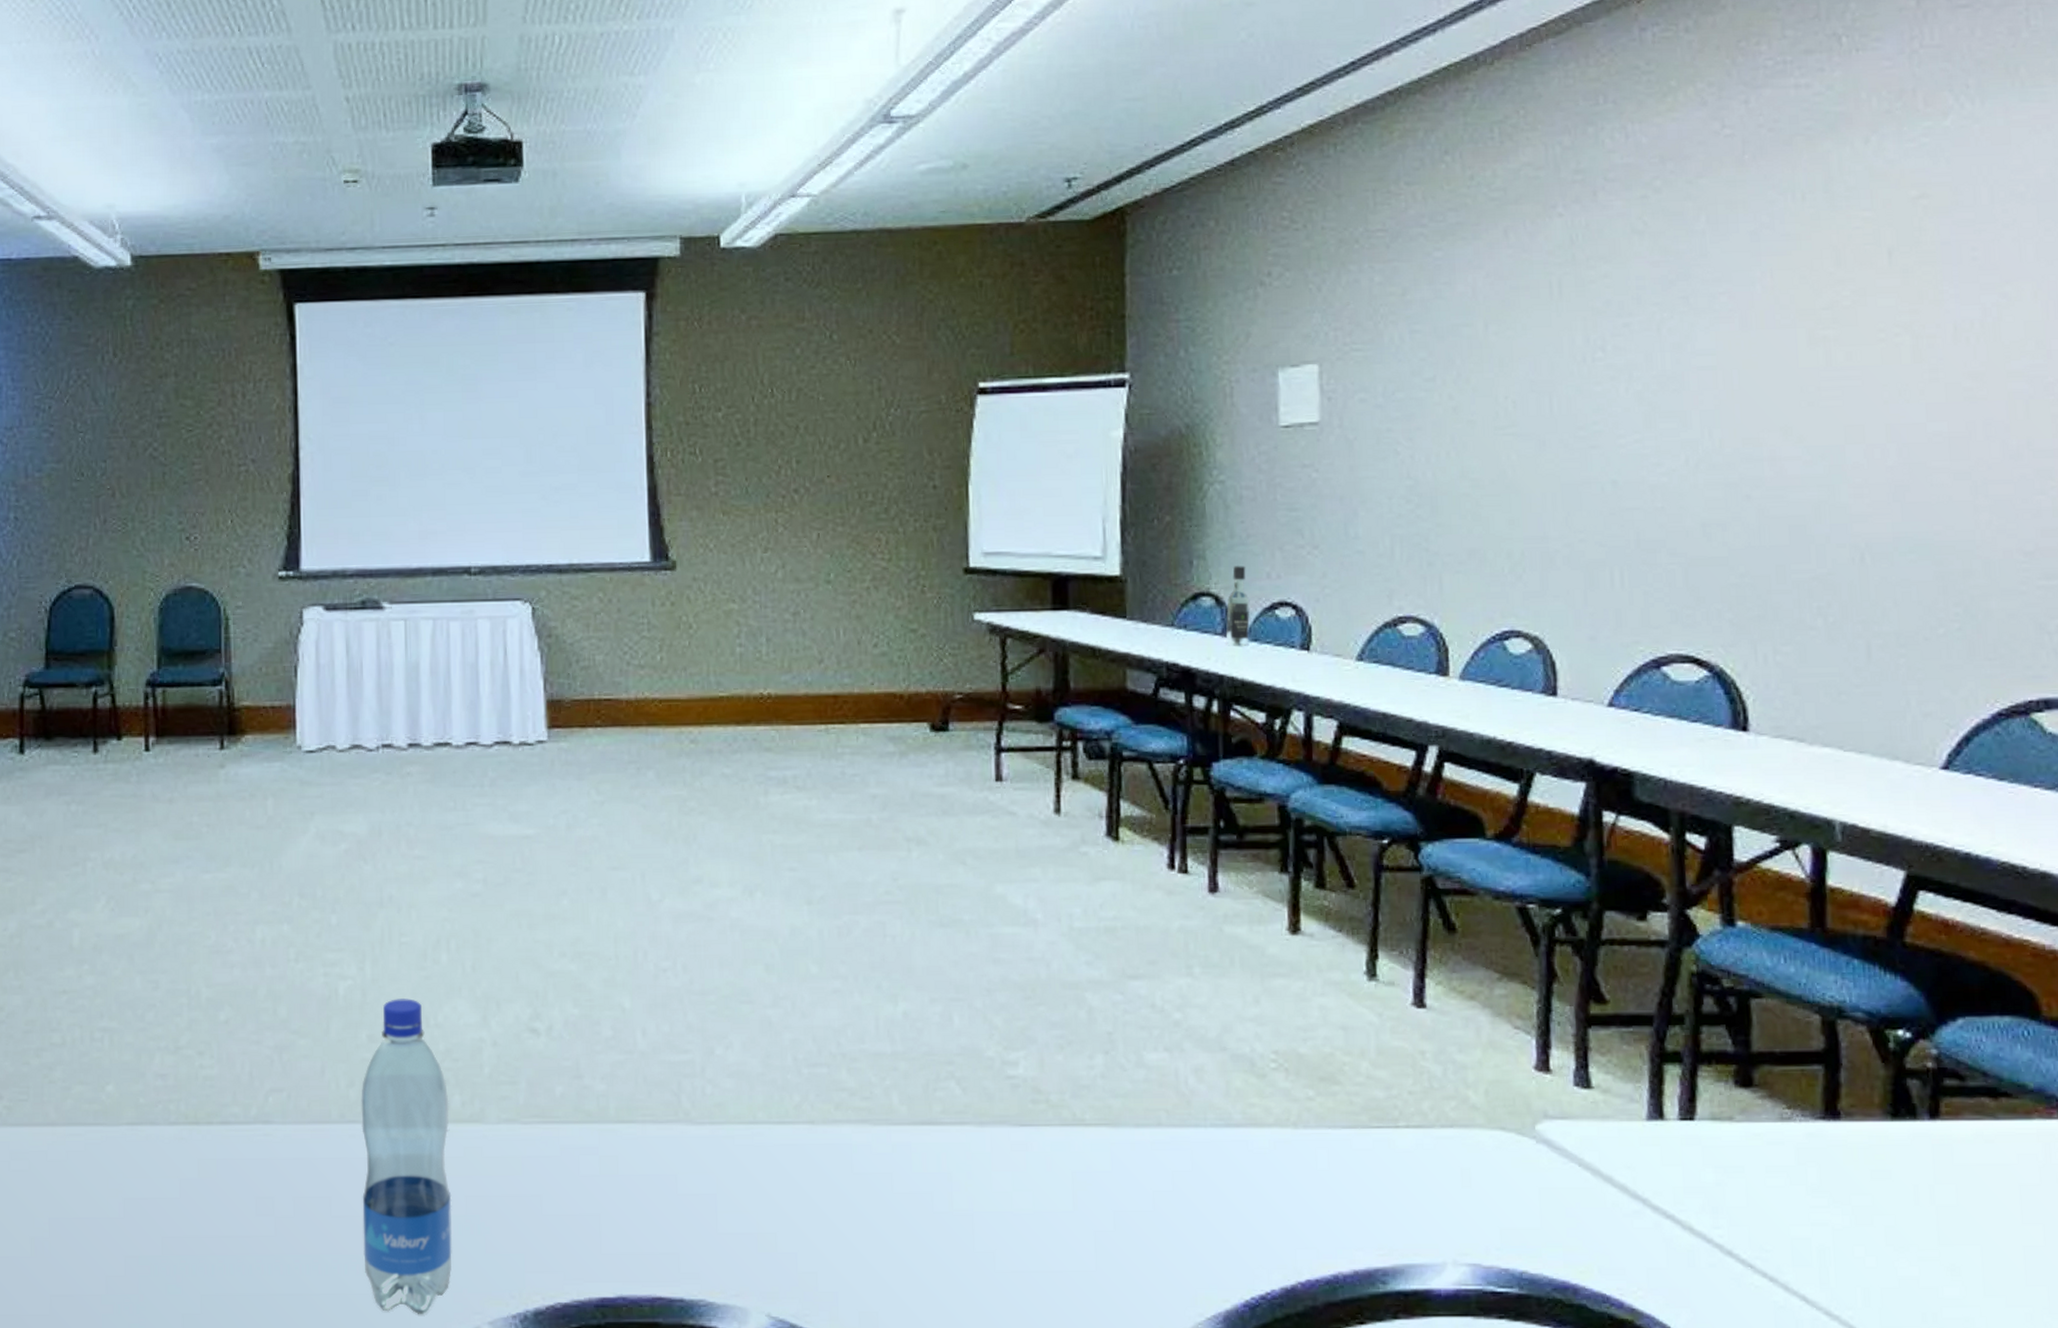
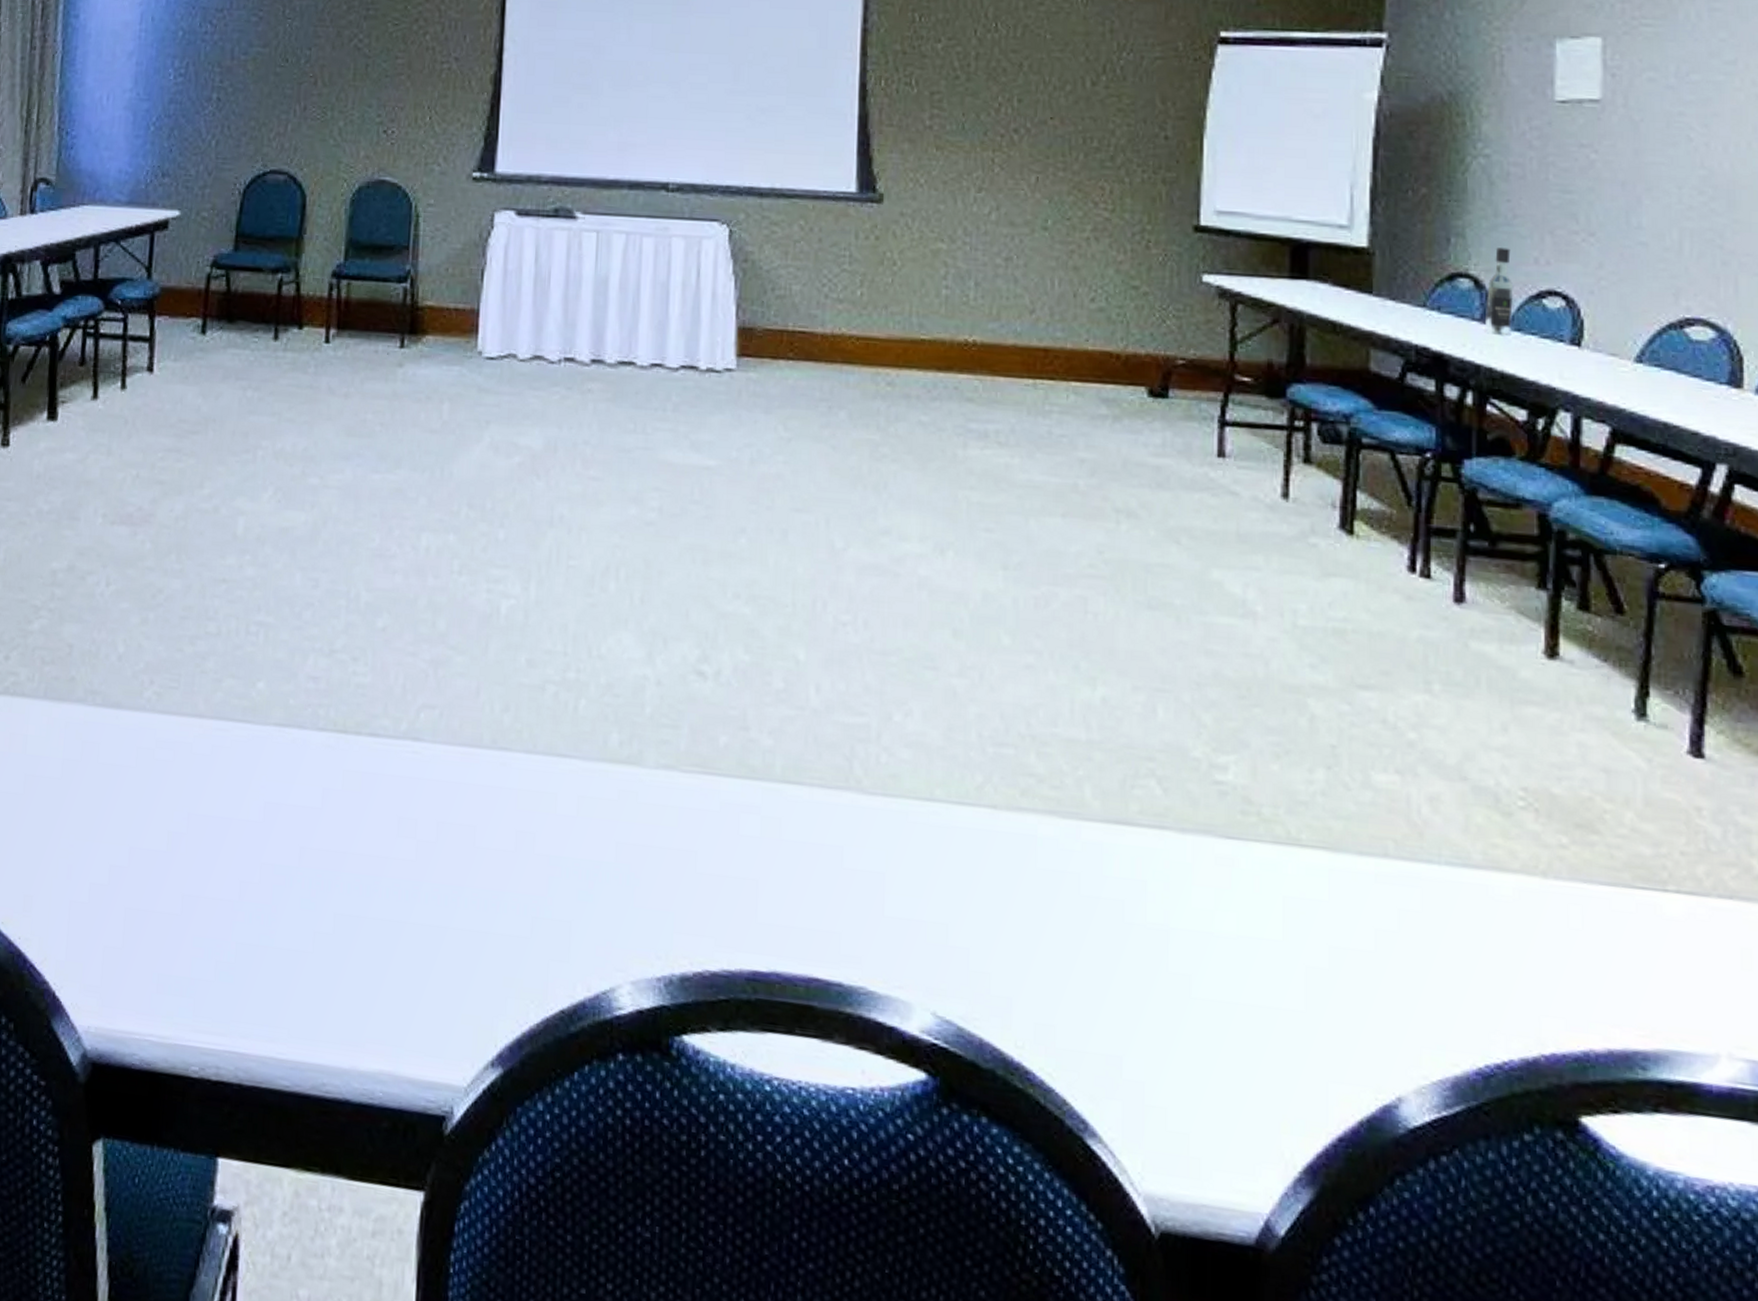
bottle: present [361,998,452,1314] -> none [505,624,607,964]

